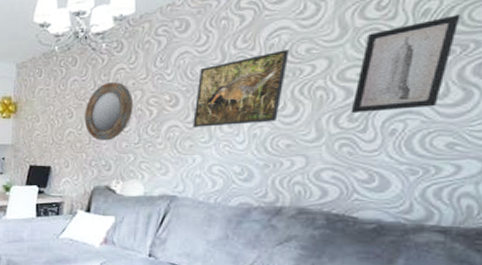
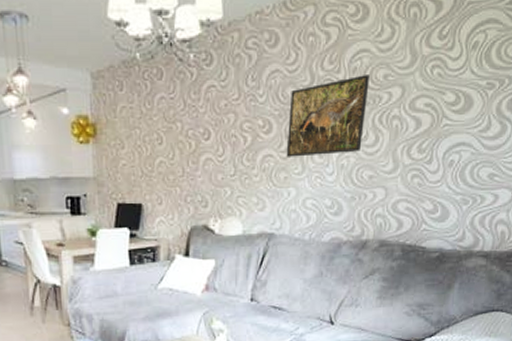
home mirror: present [84,82,134,141] -> none [175,102,227,172]
wall art: present [350,15,461,114] -> none [420,50,500,145]

